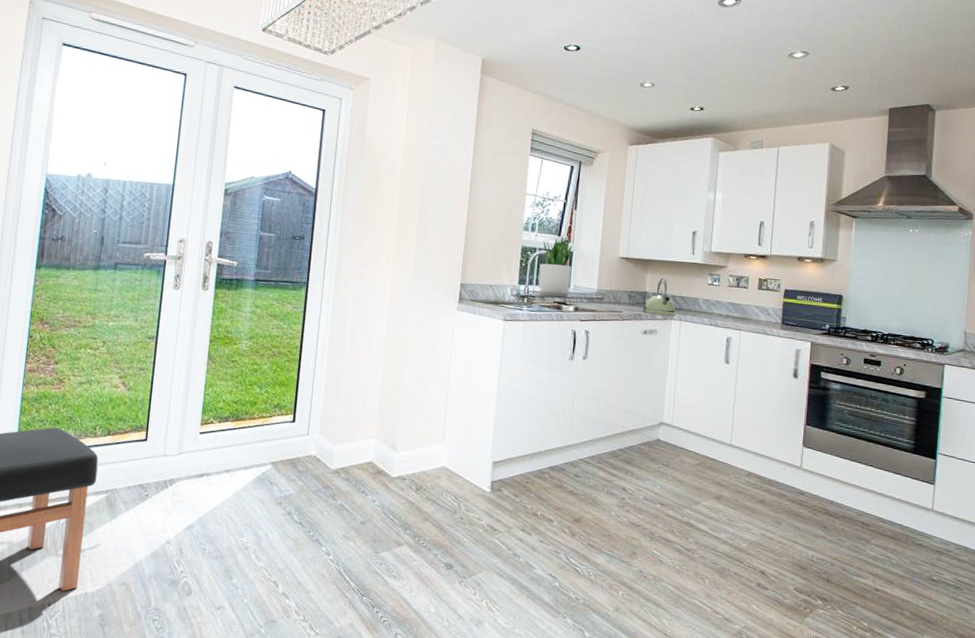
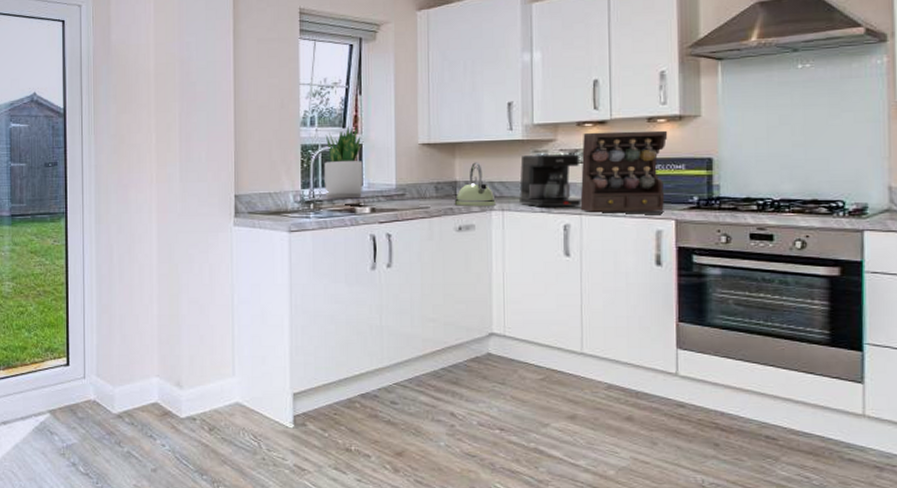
coffee maker: none [694,277,745,324] -> present [519,154,582,207]
spice rack: none [740,263,812,334] -> present [580,130,668,212]

